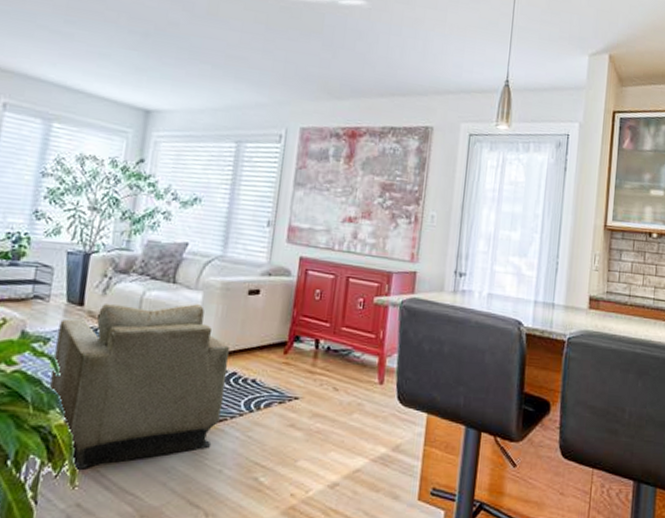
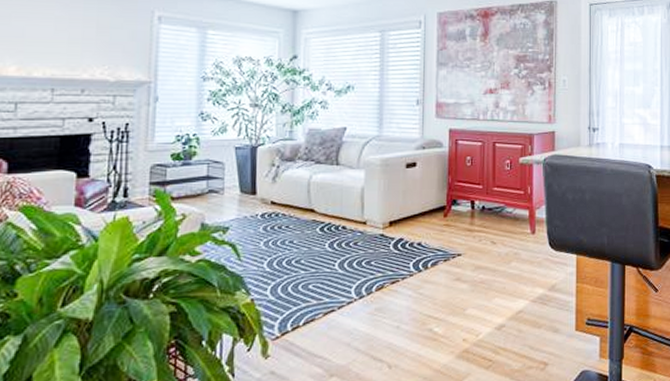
armchair: present [50,304,230,471] -> none [234,182,395,343]

